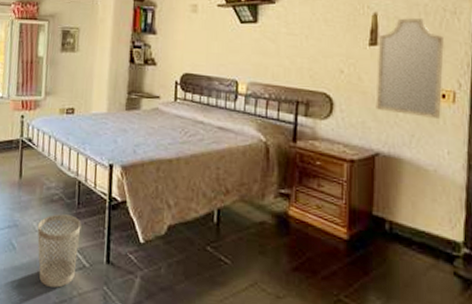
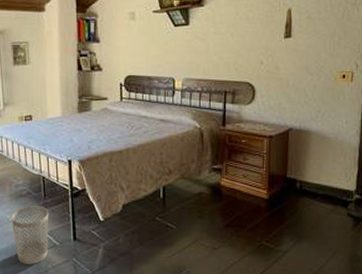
home mirror: present [375,18,444,120] -> none [289,11,345,96]

